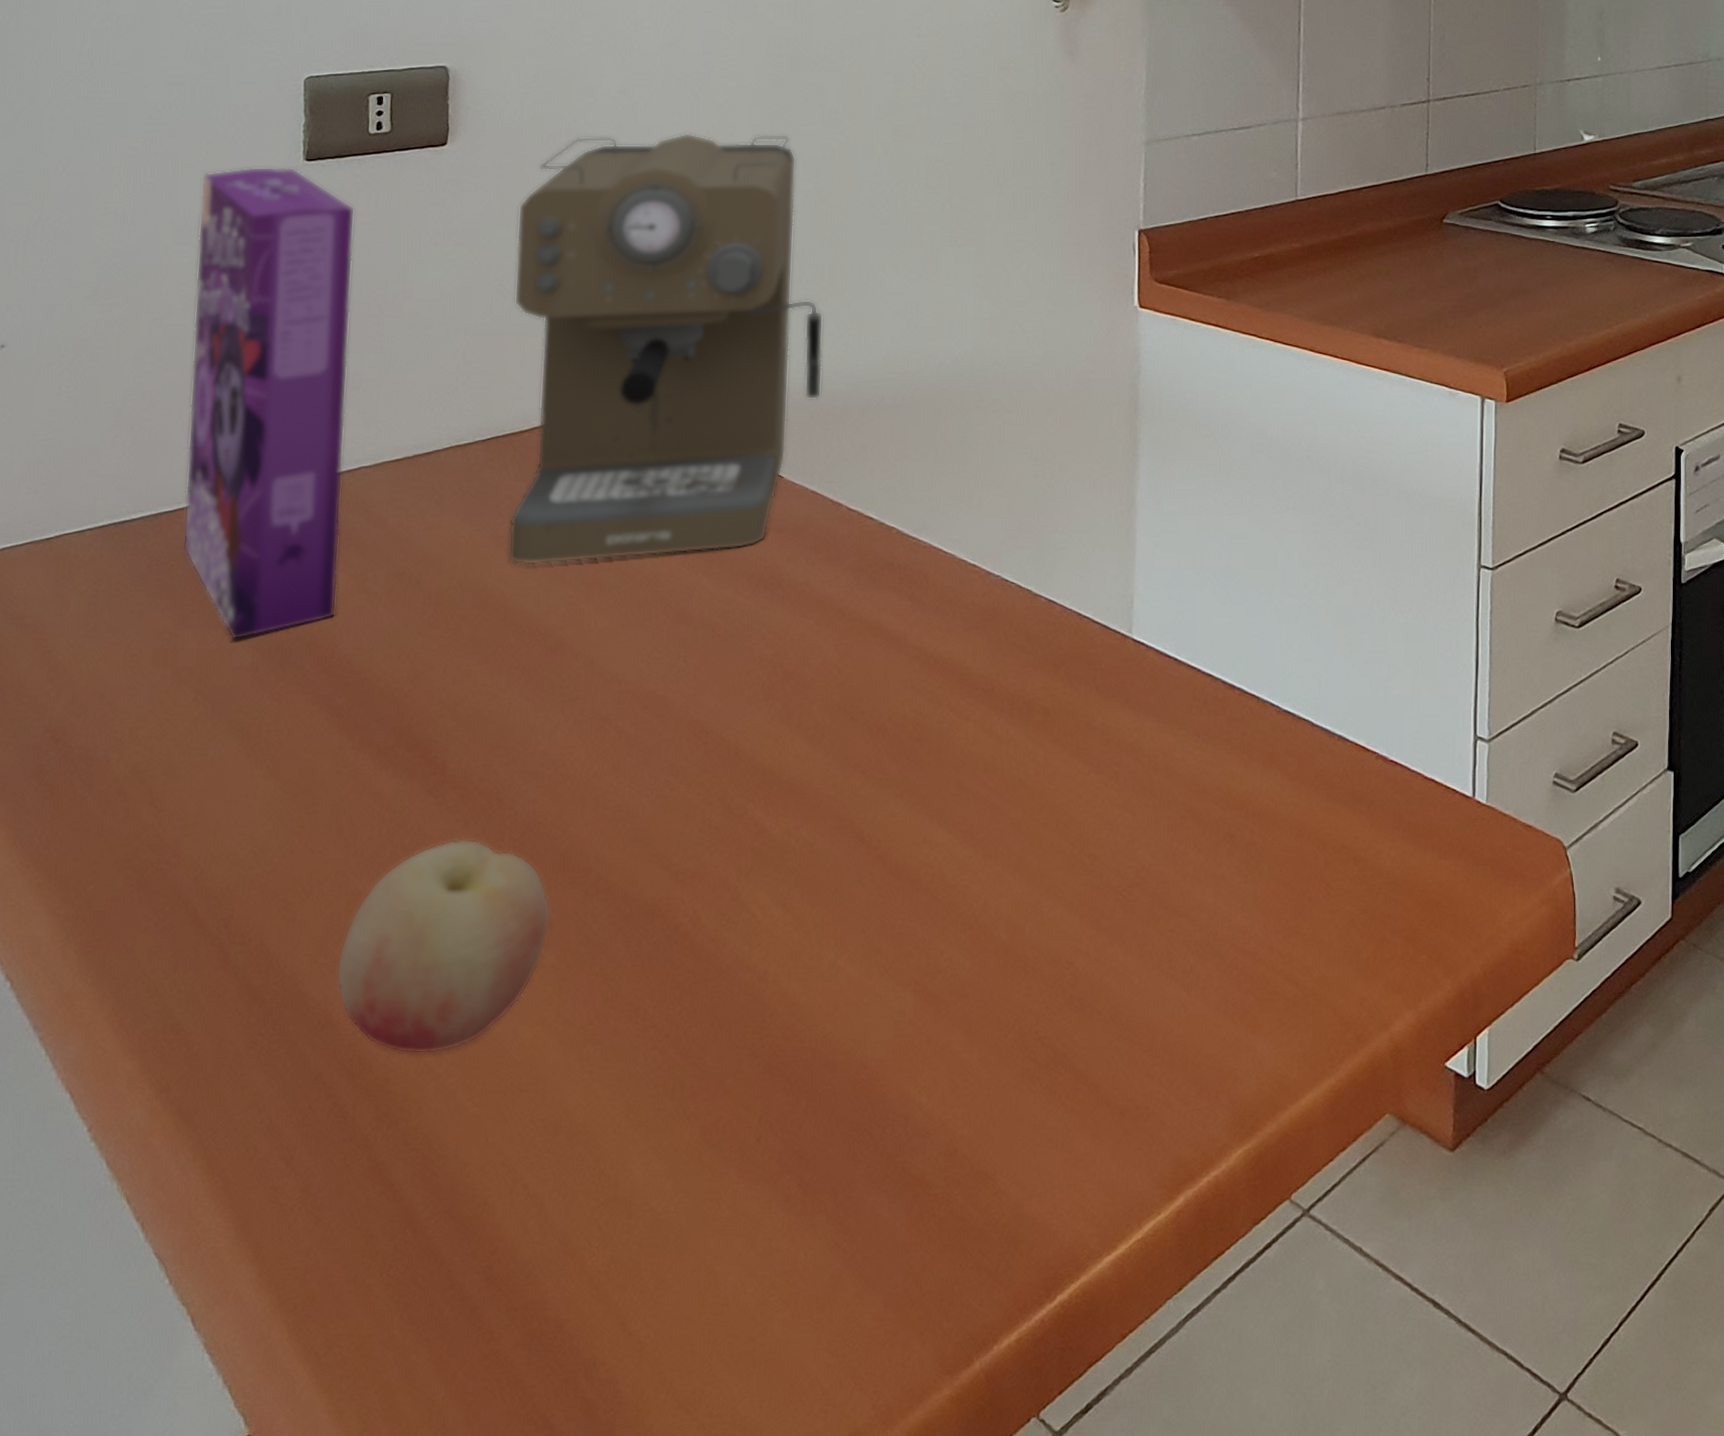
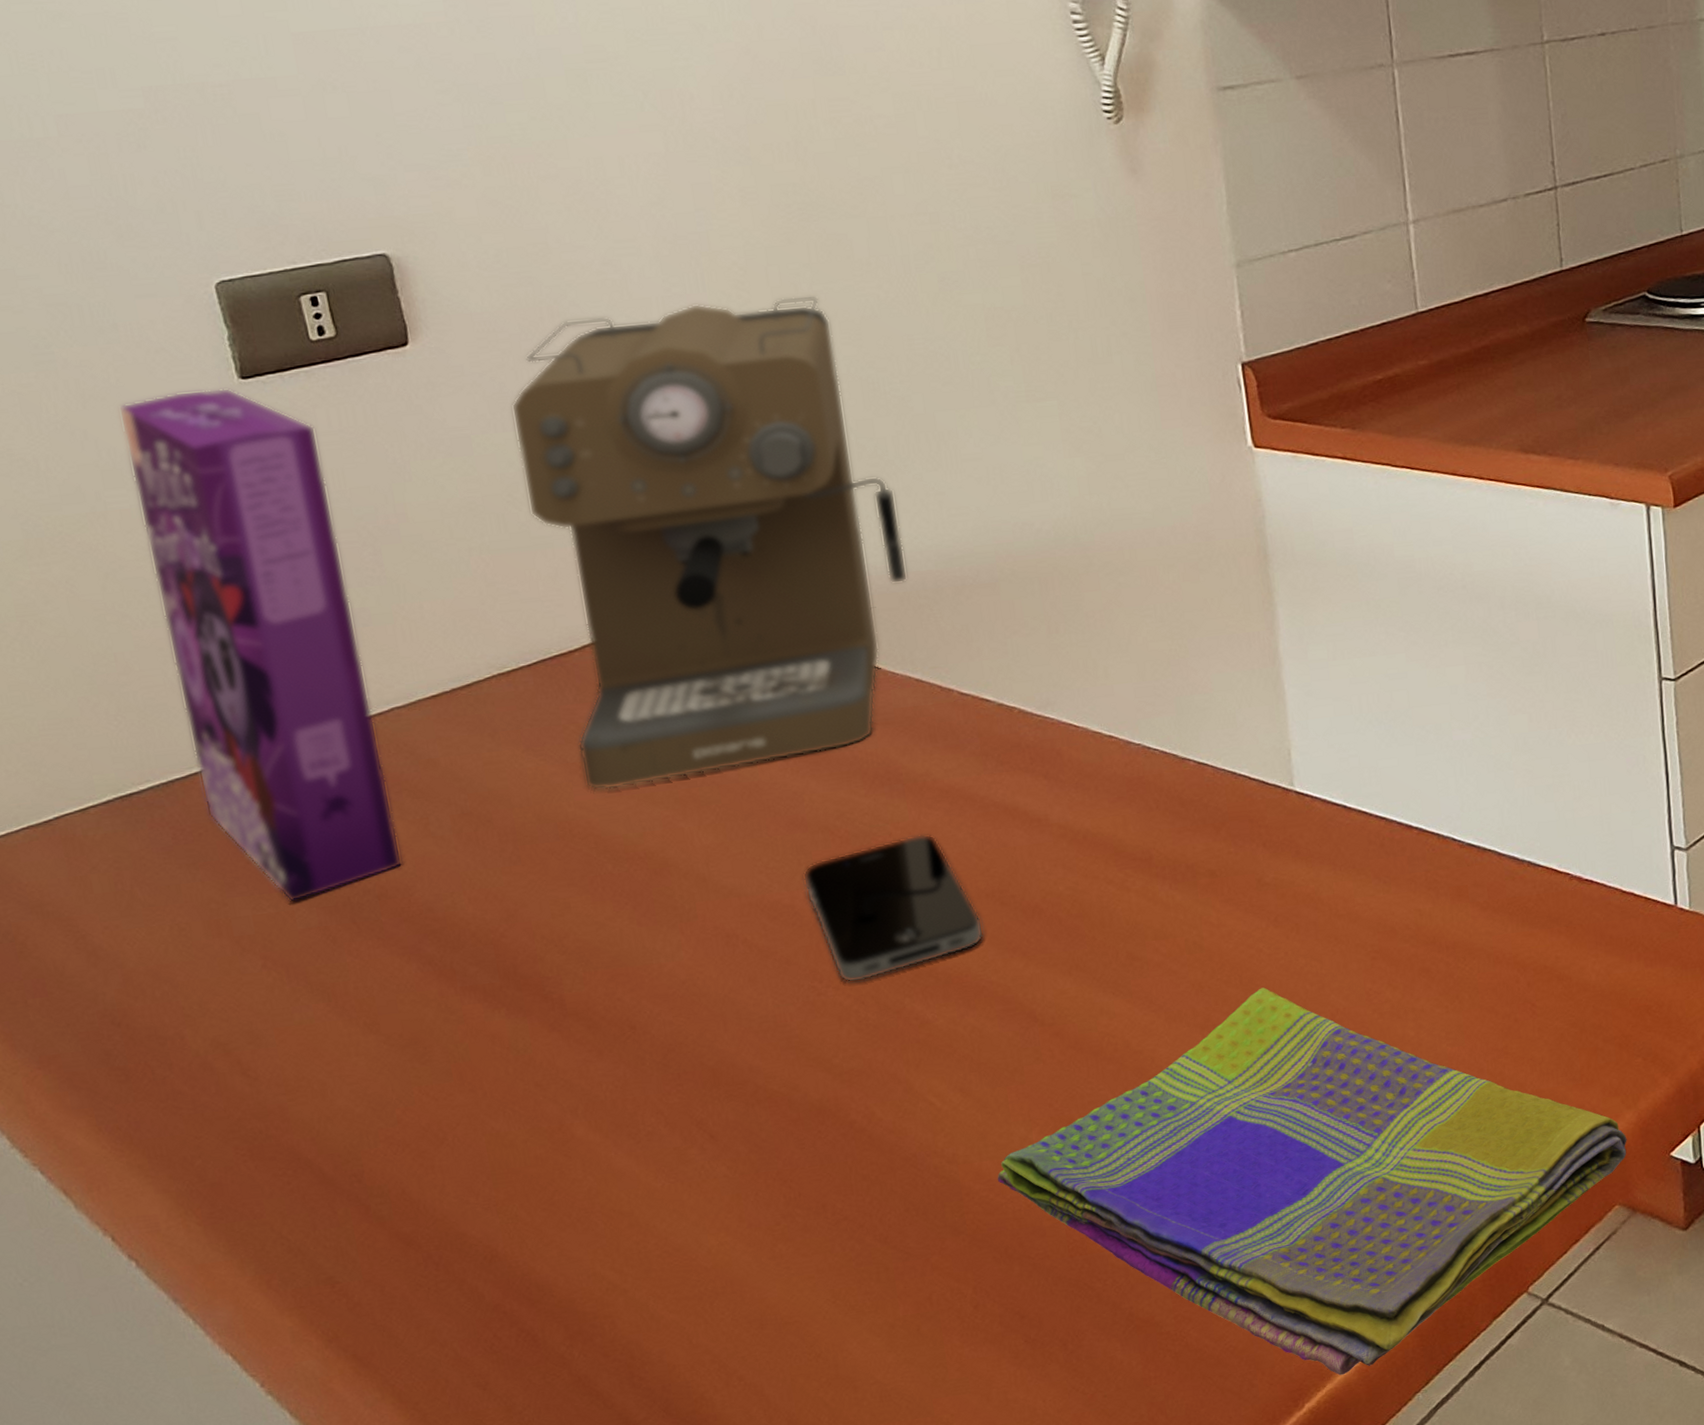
fruit: present [336,839,552,1055] -> none [490,1067,716,1276]
smartphone: none [678,640,831,782] -> present [802,833,984,983]
dish towel: none [801,834,1404,1268] -> present [997,987,1627,1376]

